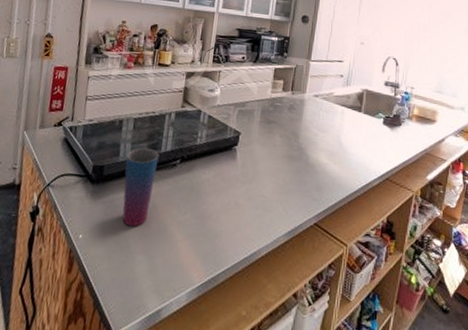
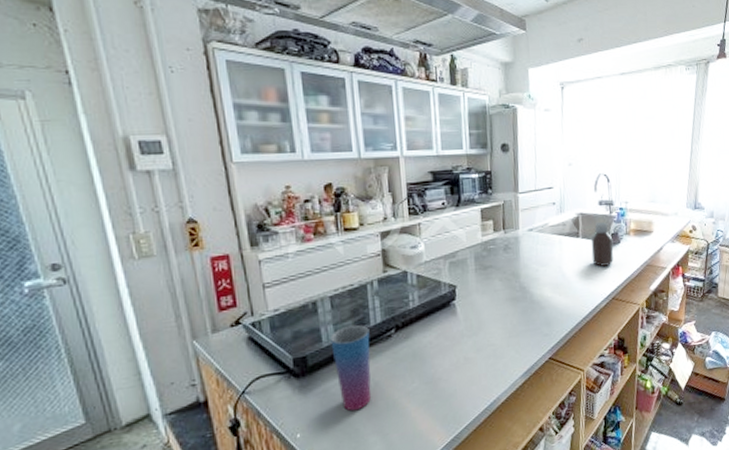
bottle: none [371,101,394,145] -> present [591,221,614,267]

